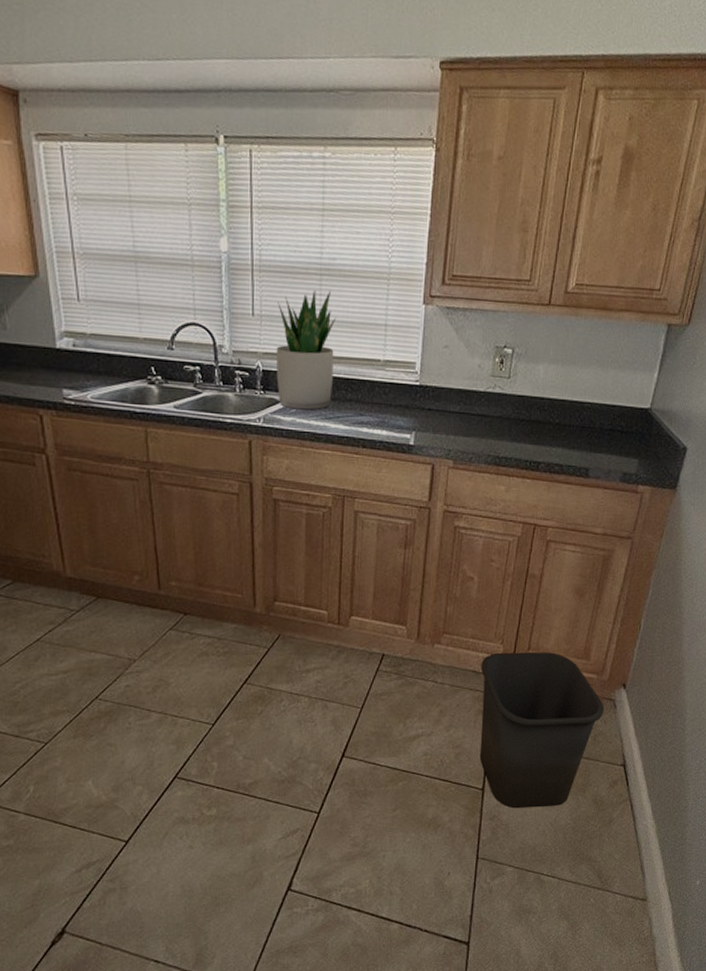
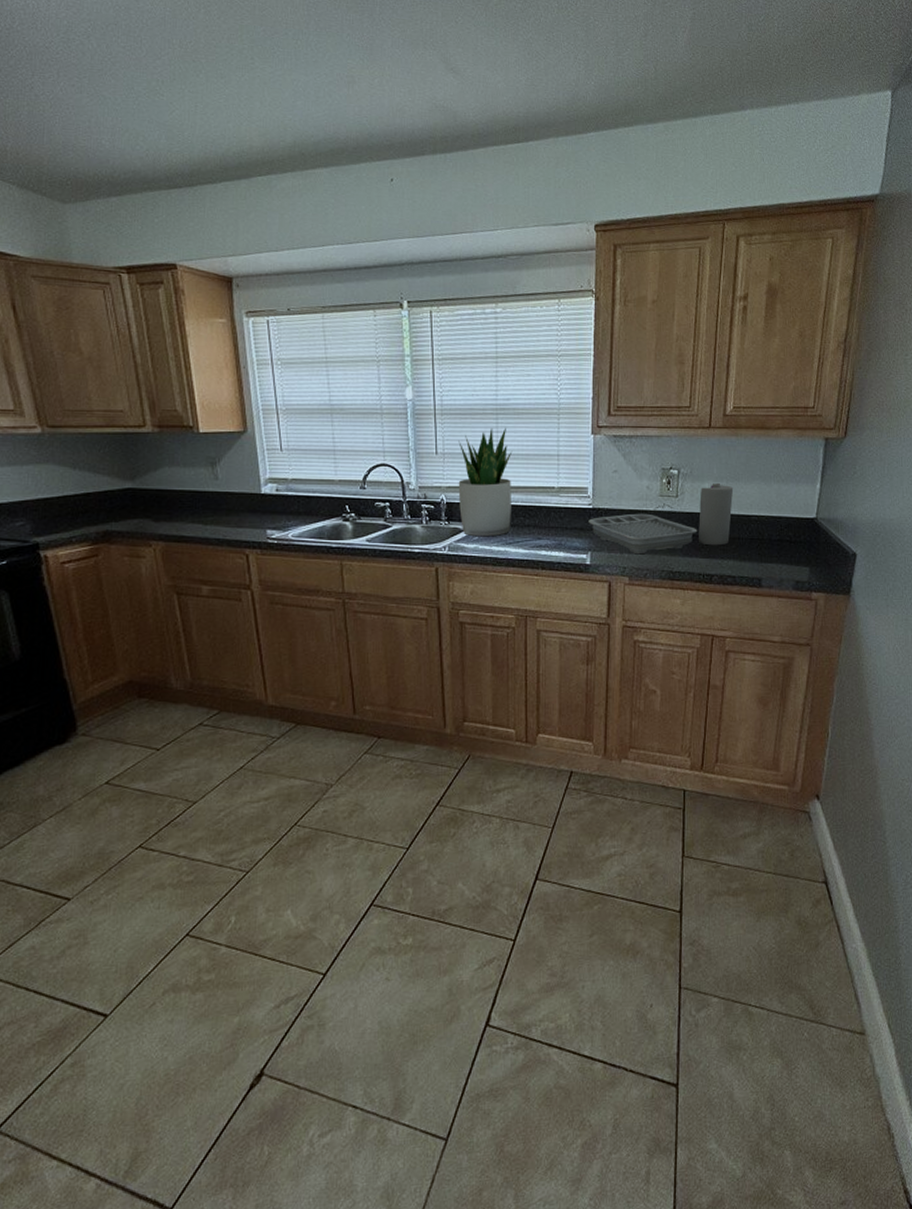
dish rack: none [414,393,528,437] -> present [588,513,697,555]
waste bin: present [479,652,604,809] -> none [669,764,799,932]
paper towel holder: none [528,365,569,432] -> present [699,482,734,546]

